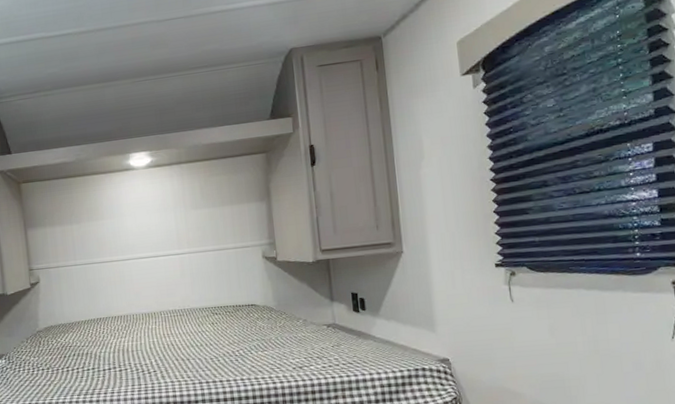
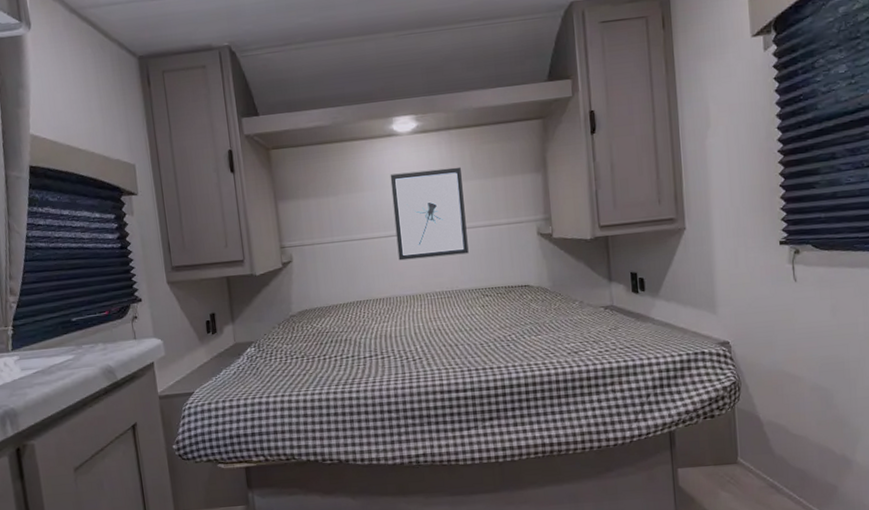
wall art: none [127,197,199,282] -> present [390,167,469,261]

